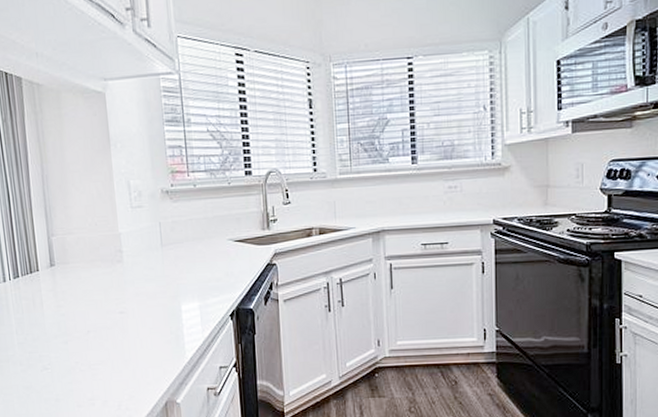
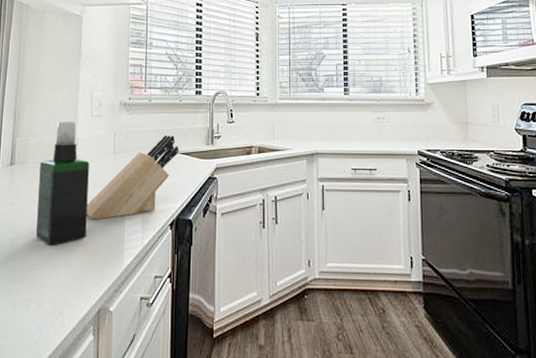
spray bottle: none [82,214,143,345] -> present [36,121,89,246]
knife block: none [139,221,233,316] -> present [86,134,179,220]

